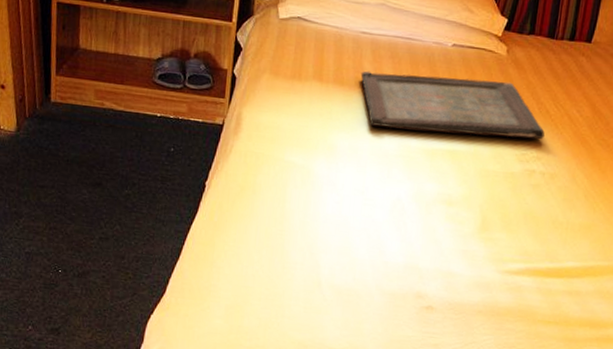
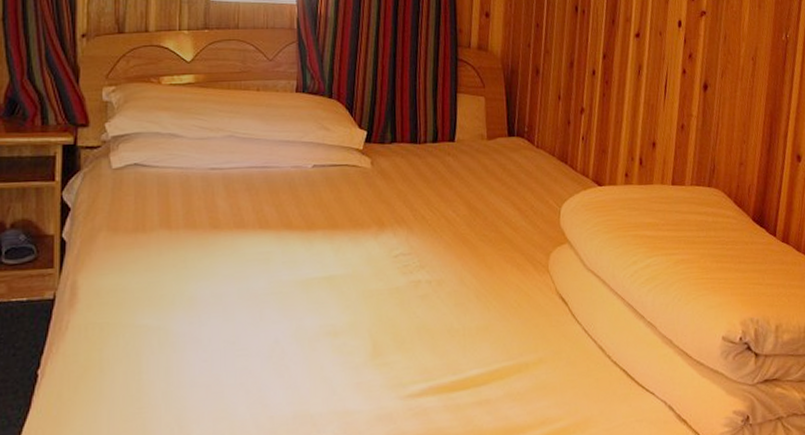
serving tray: present [360,71,545,140] -> none [215,194,424,267]

